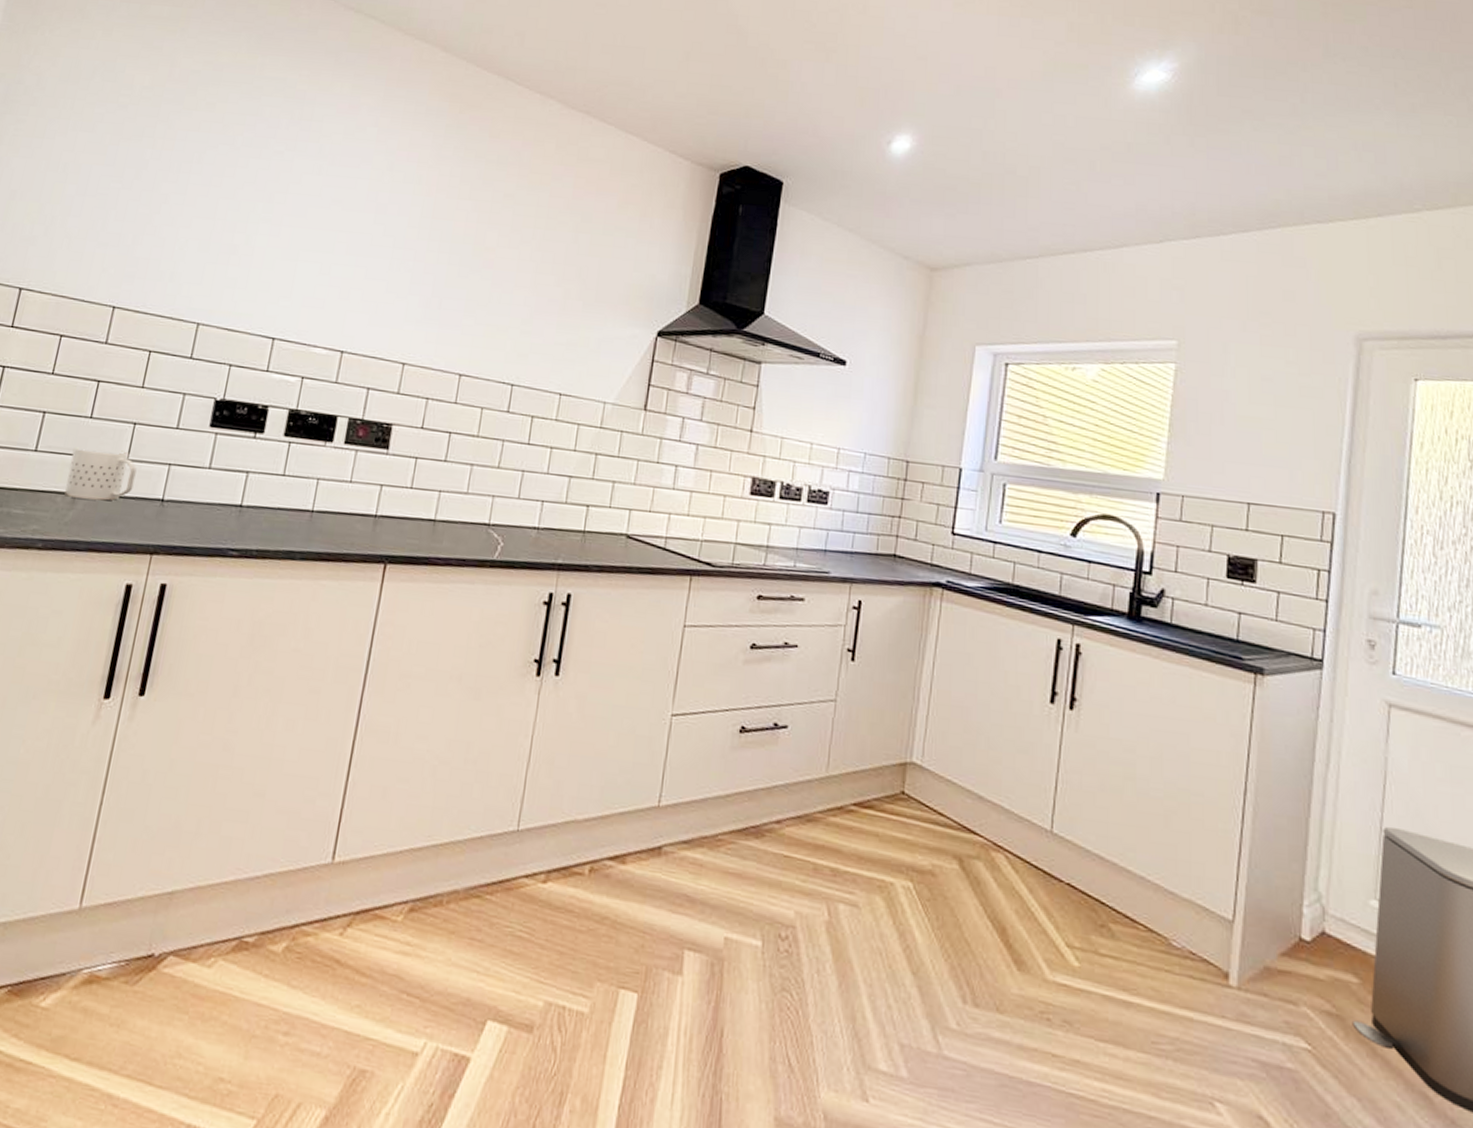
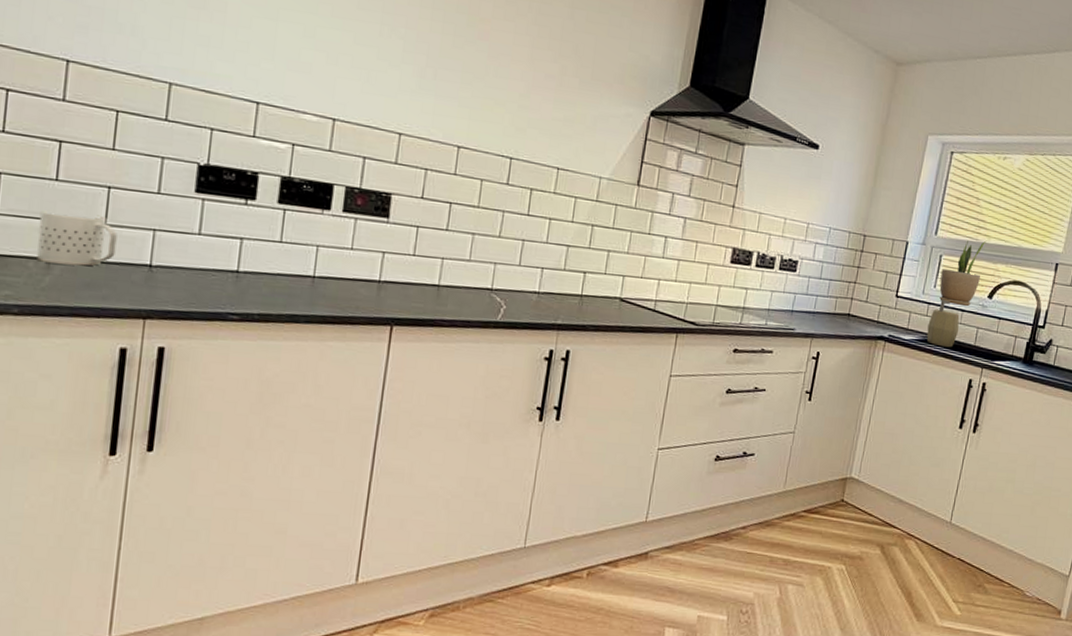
soap dispenser: none [995,537,1036,598] -> present [926,299,960,348]
potted plant: none [1006,465,1061,547] -> present [939,240,987,307]

